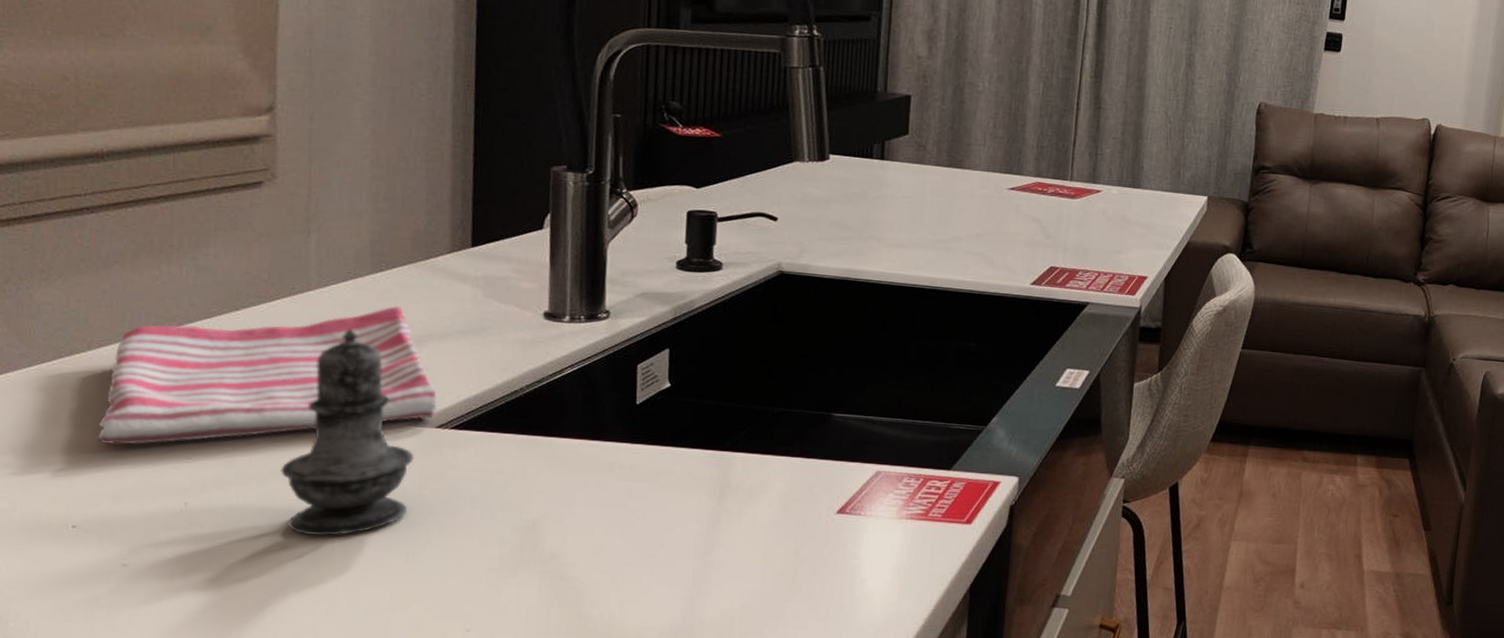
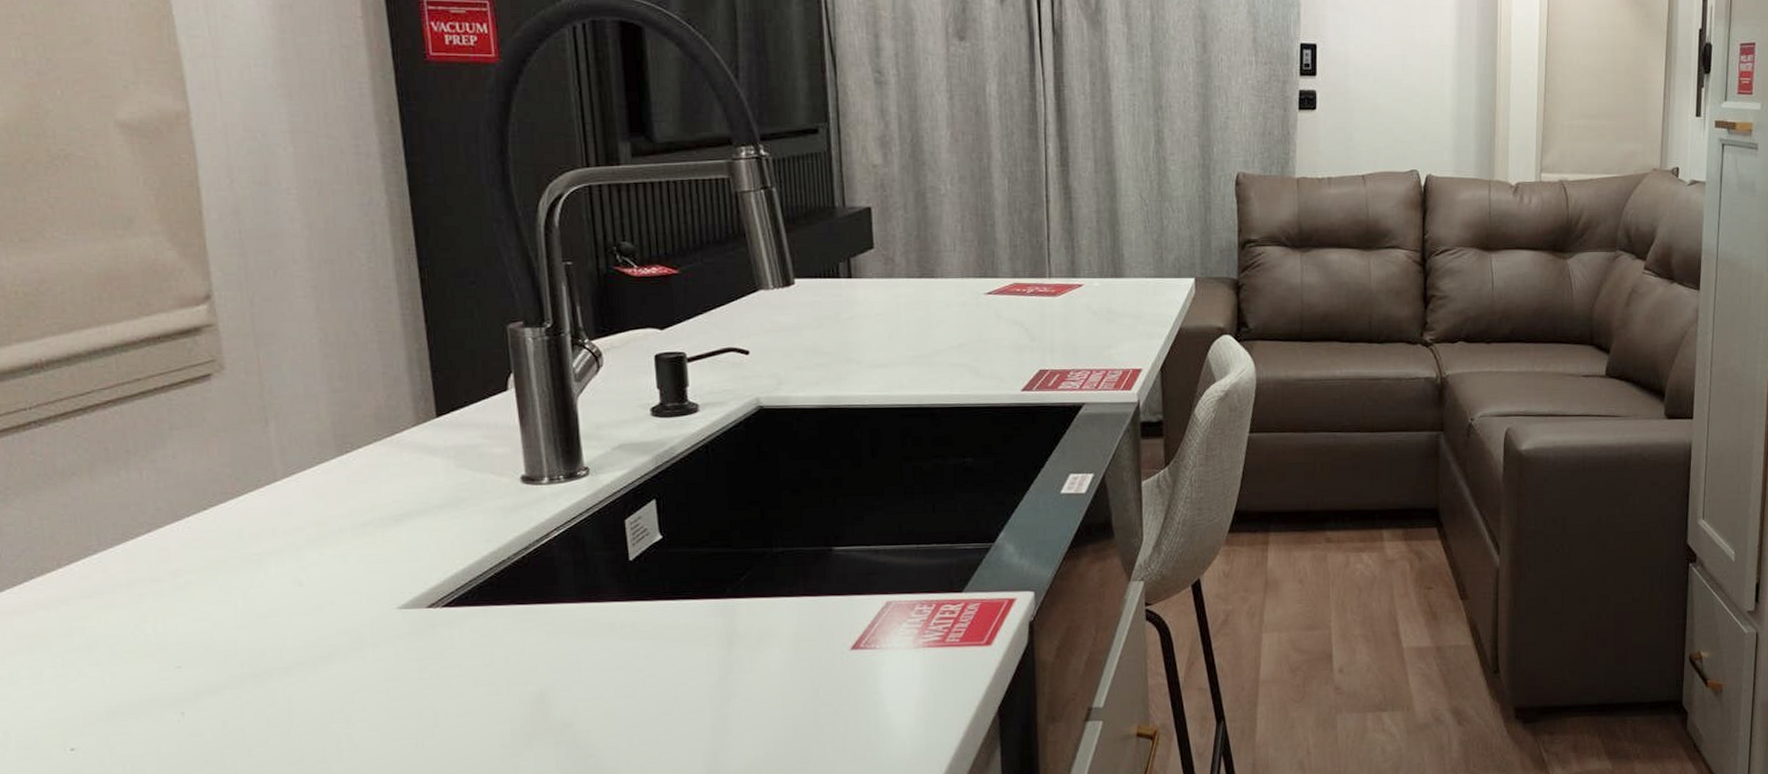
dish towel: present [97,305,438,445] -> none [81,486,425,662]
salt shaker: present [280,329,414,537] -> none [274,517,409,732]

